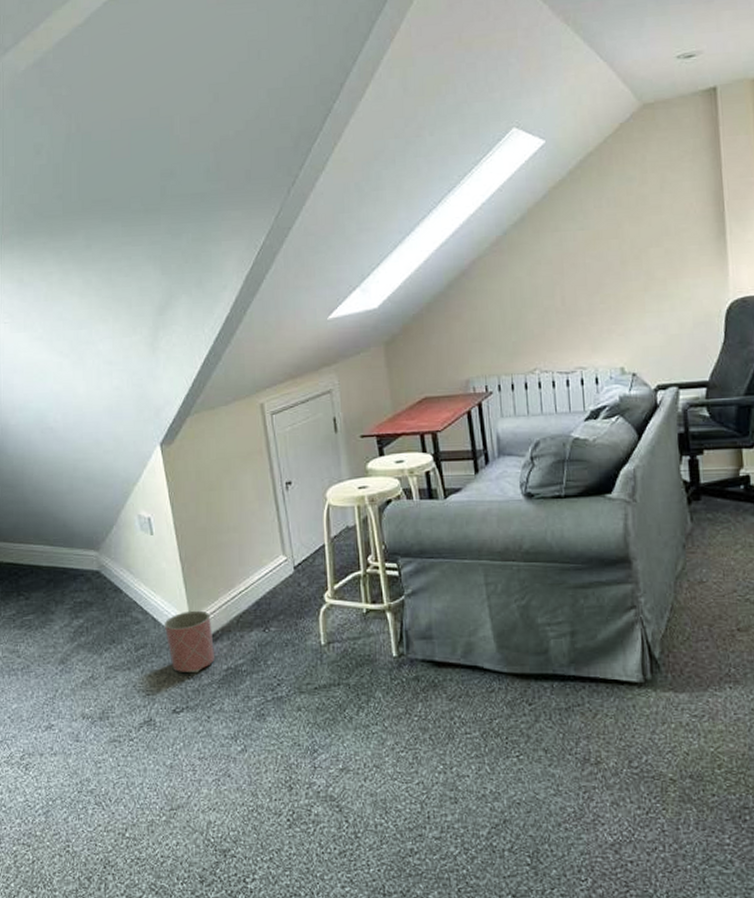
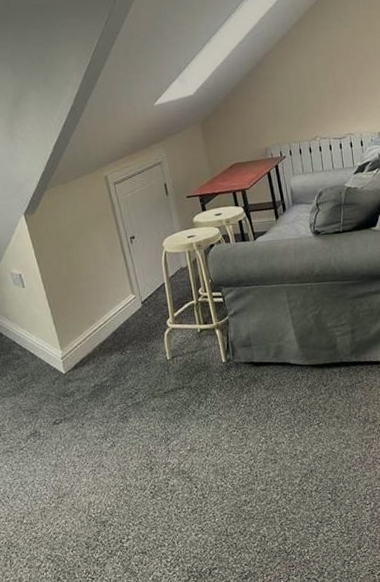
planter: present [164,610,214,673] -> none [40,343,84,393]

